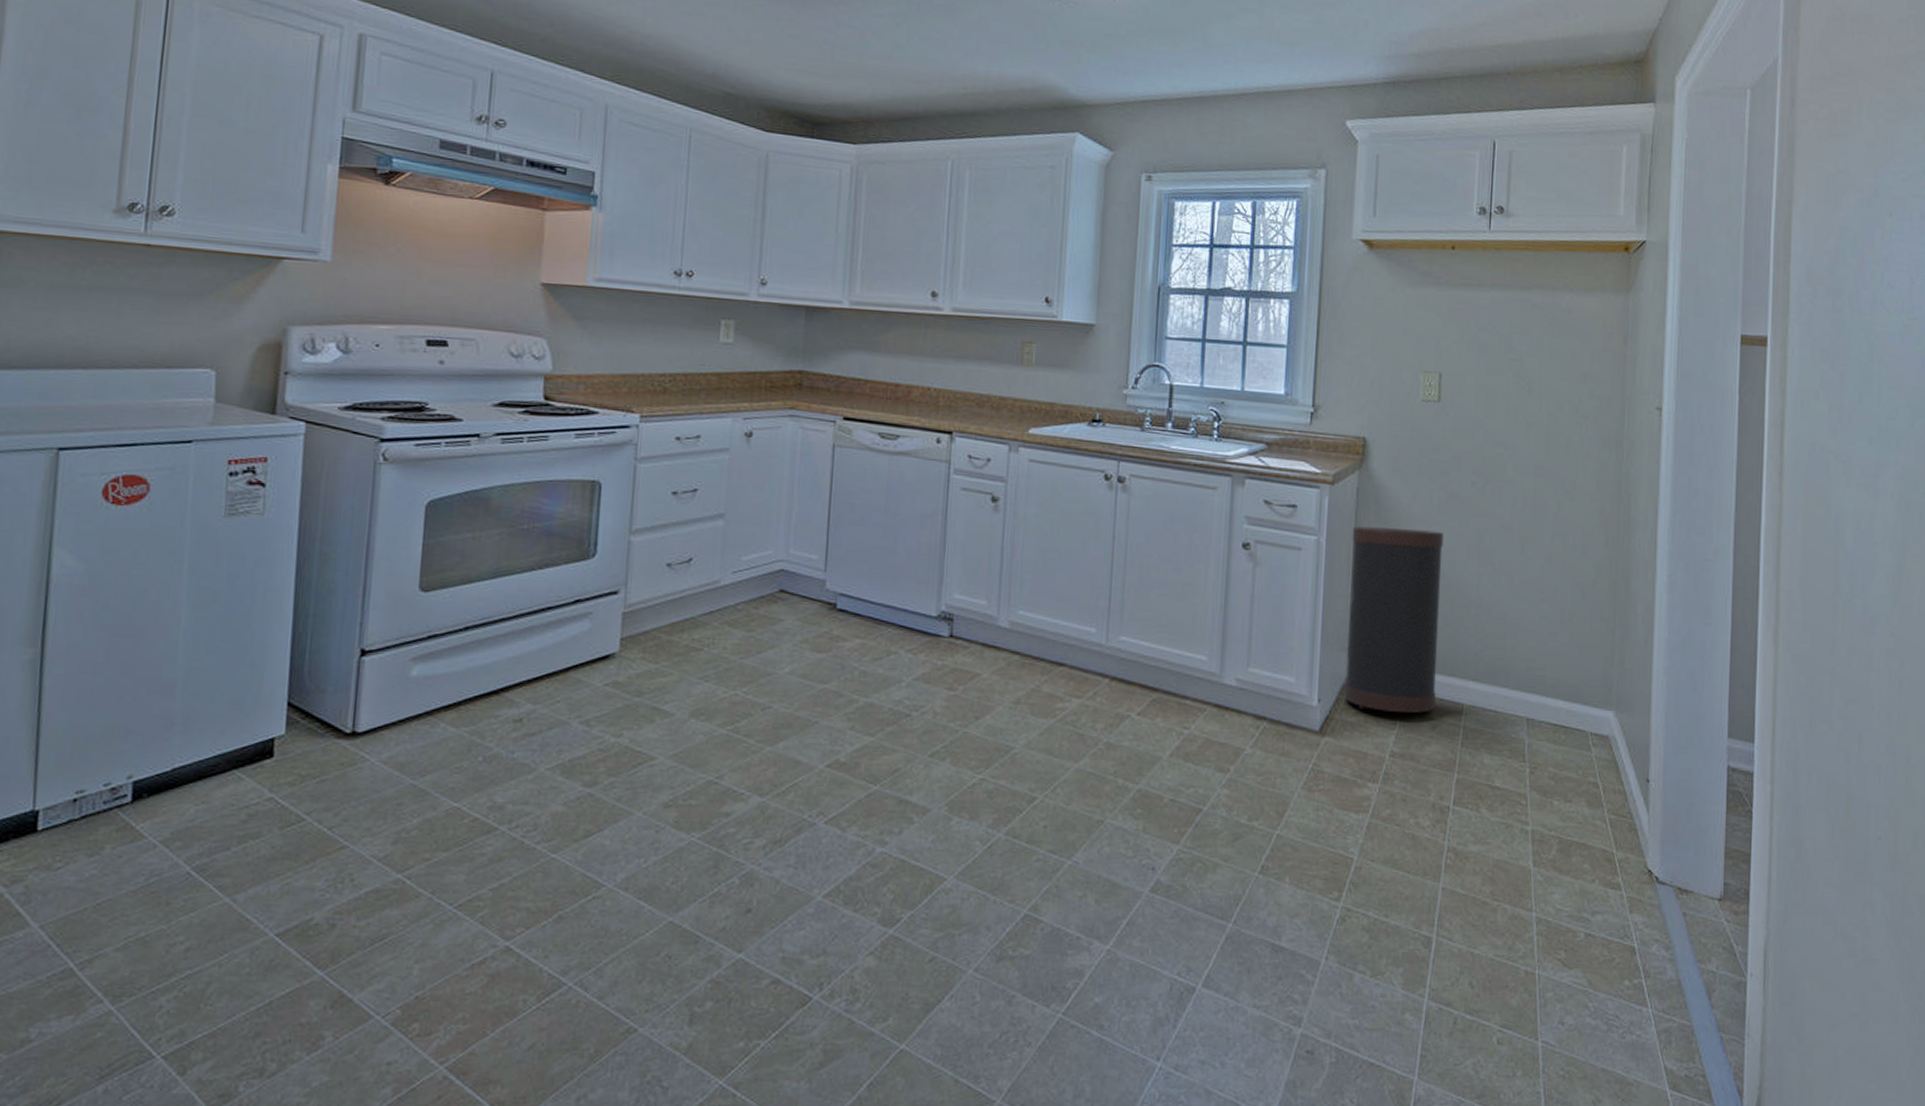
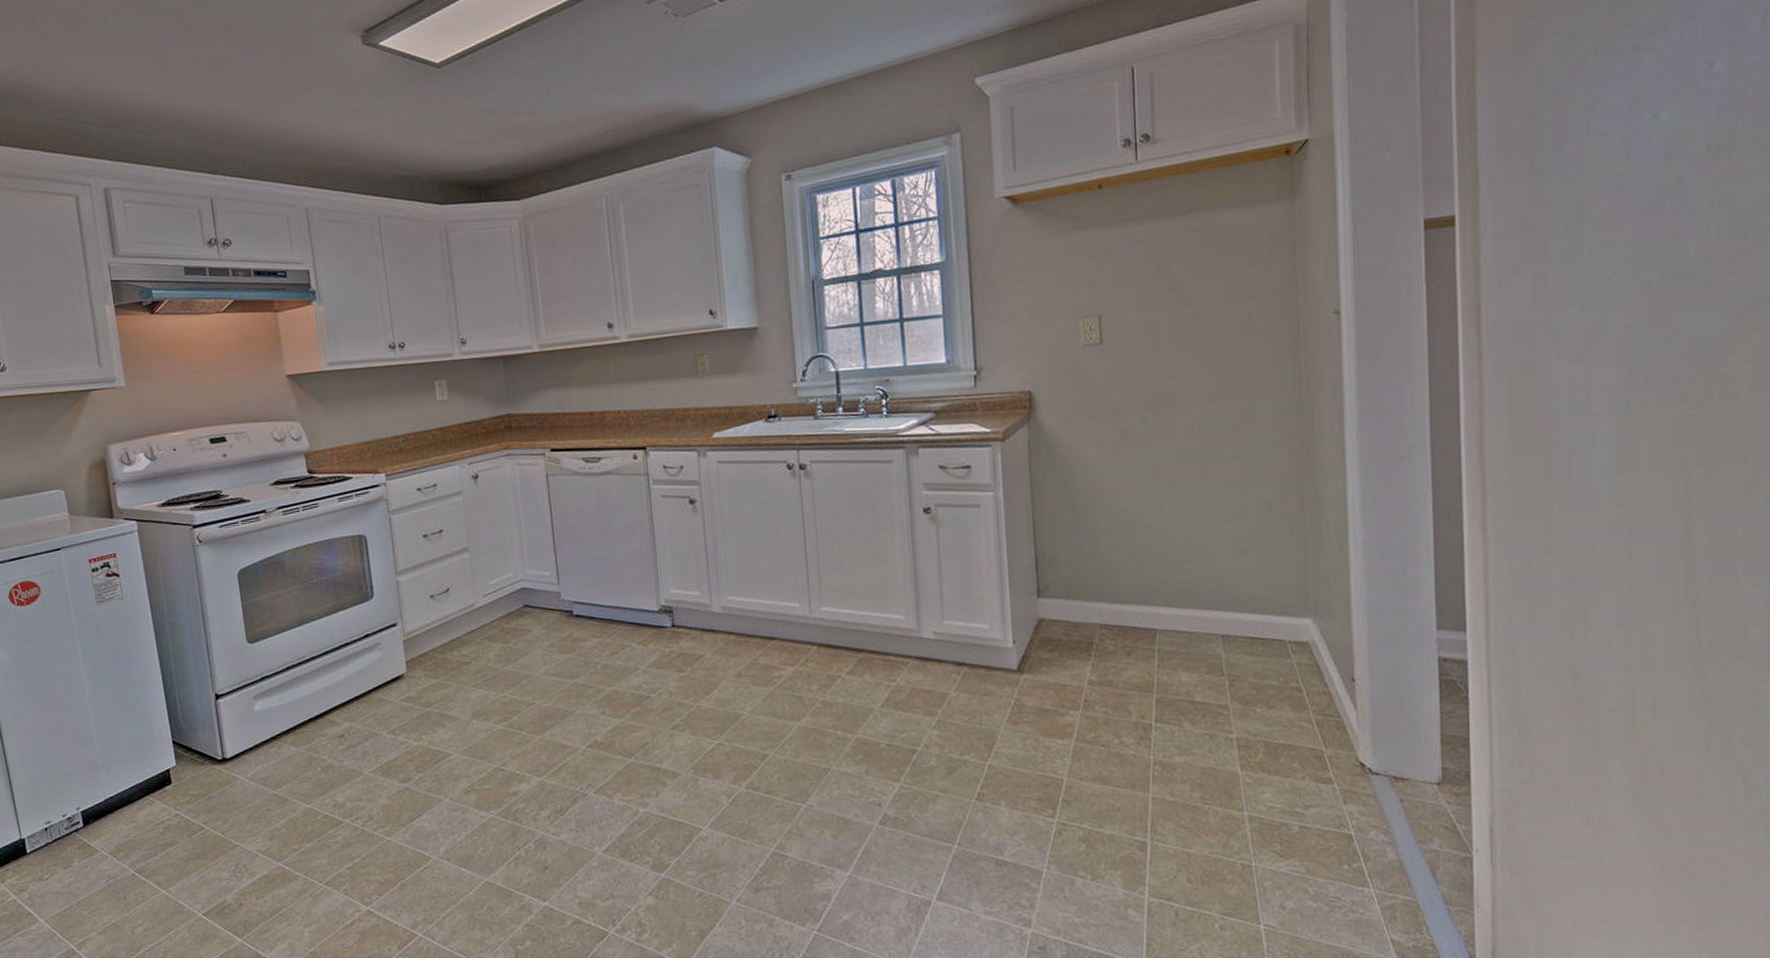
trash can: present [1344,526,1443,713] -> none [1028,469,1128,646]

